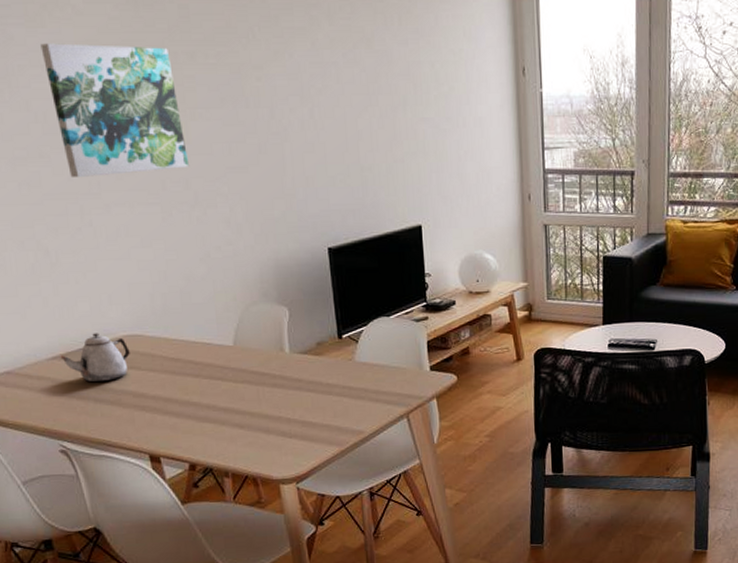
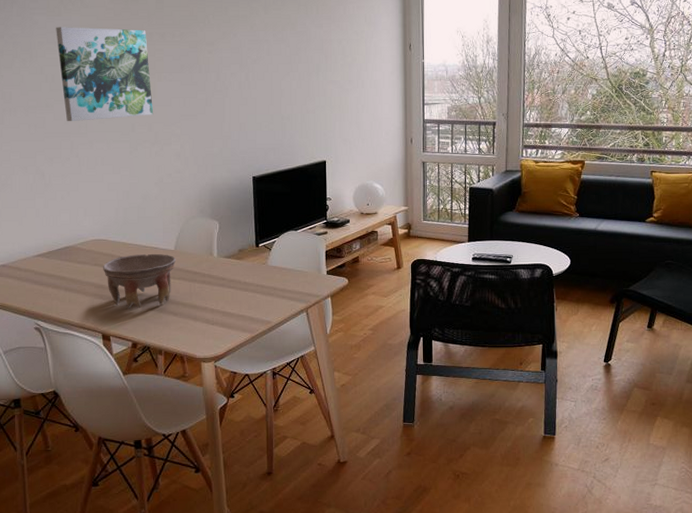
teapot: present [60,333,130,383] -> none [43,237,96,275]
bowl: none [141,351,237,422] -> present [103,253,177,309]

